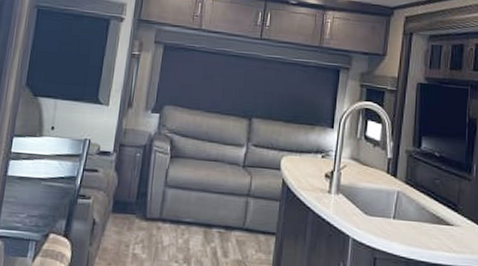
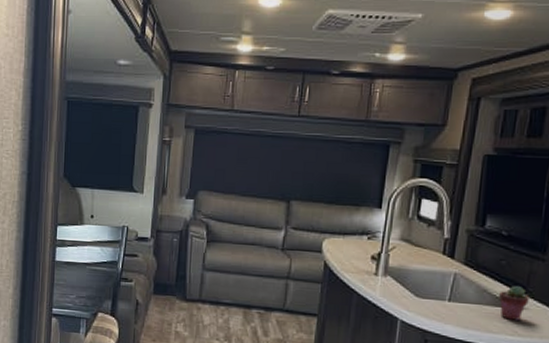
potted succulent: none [436,204,460,237] -> present [499,286,529,321]

